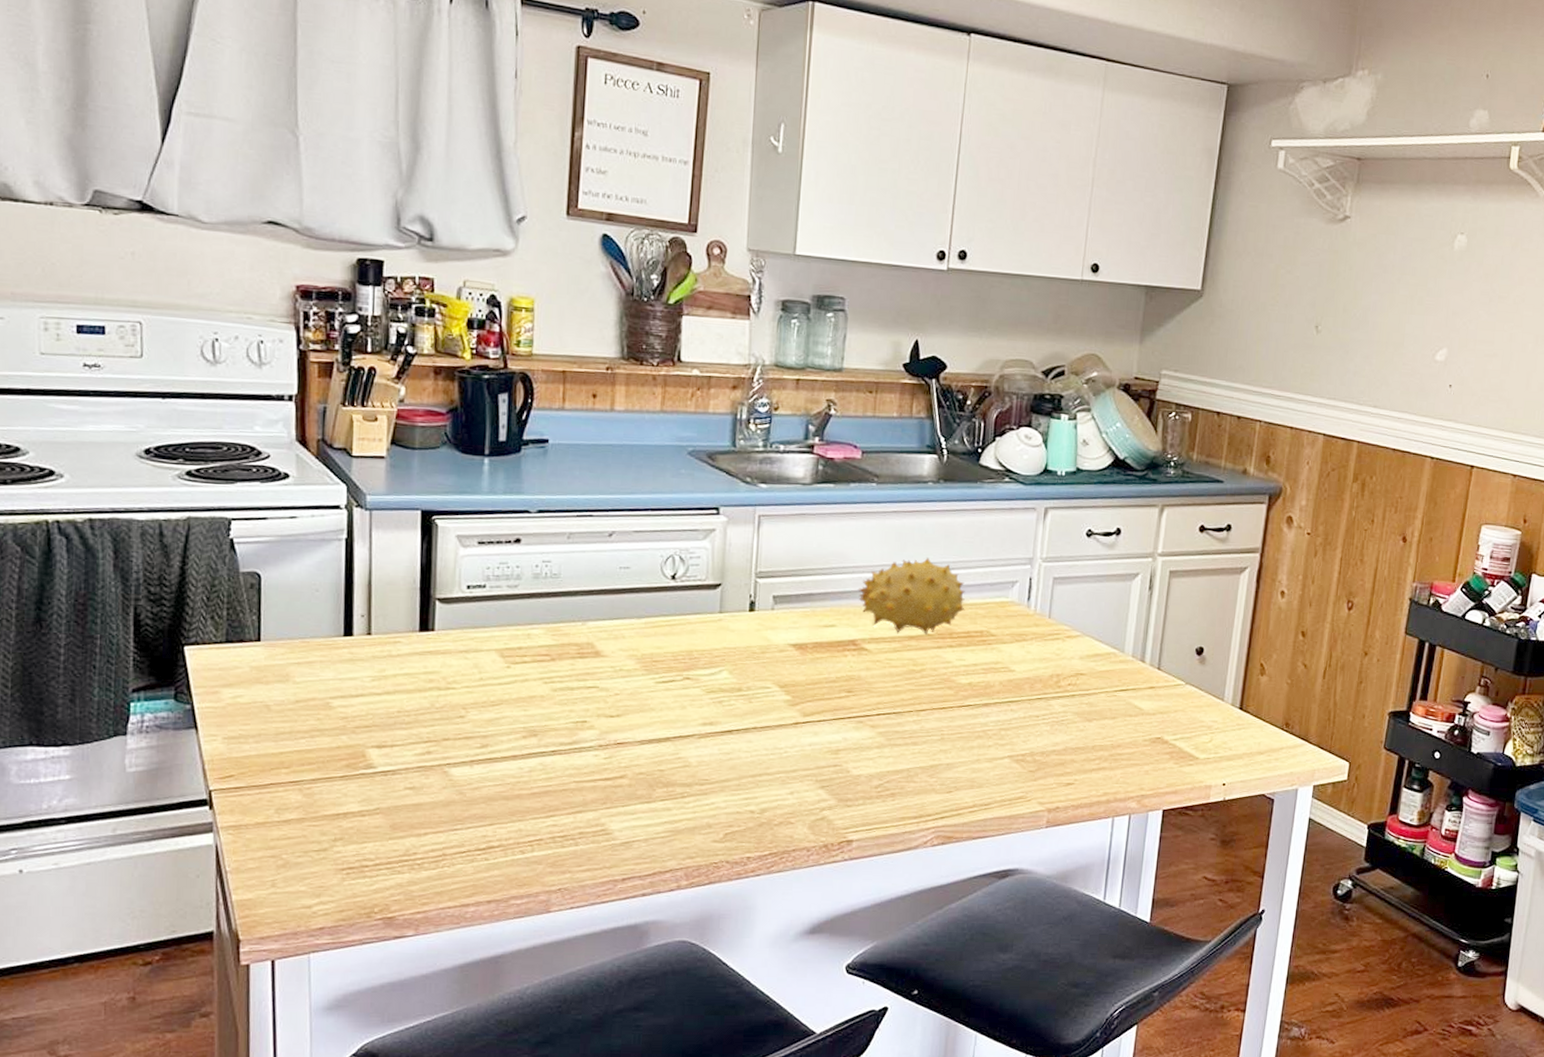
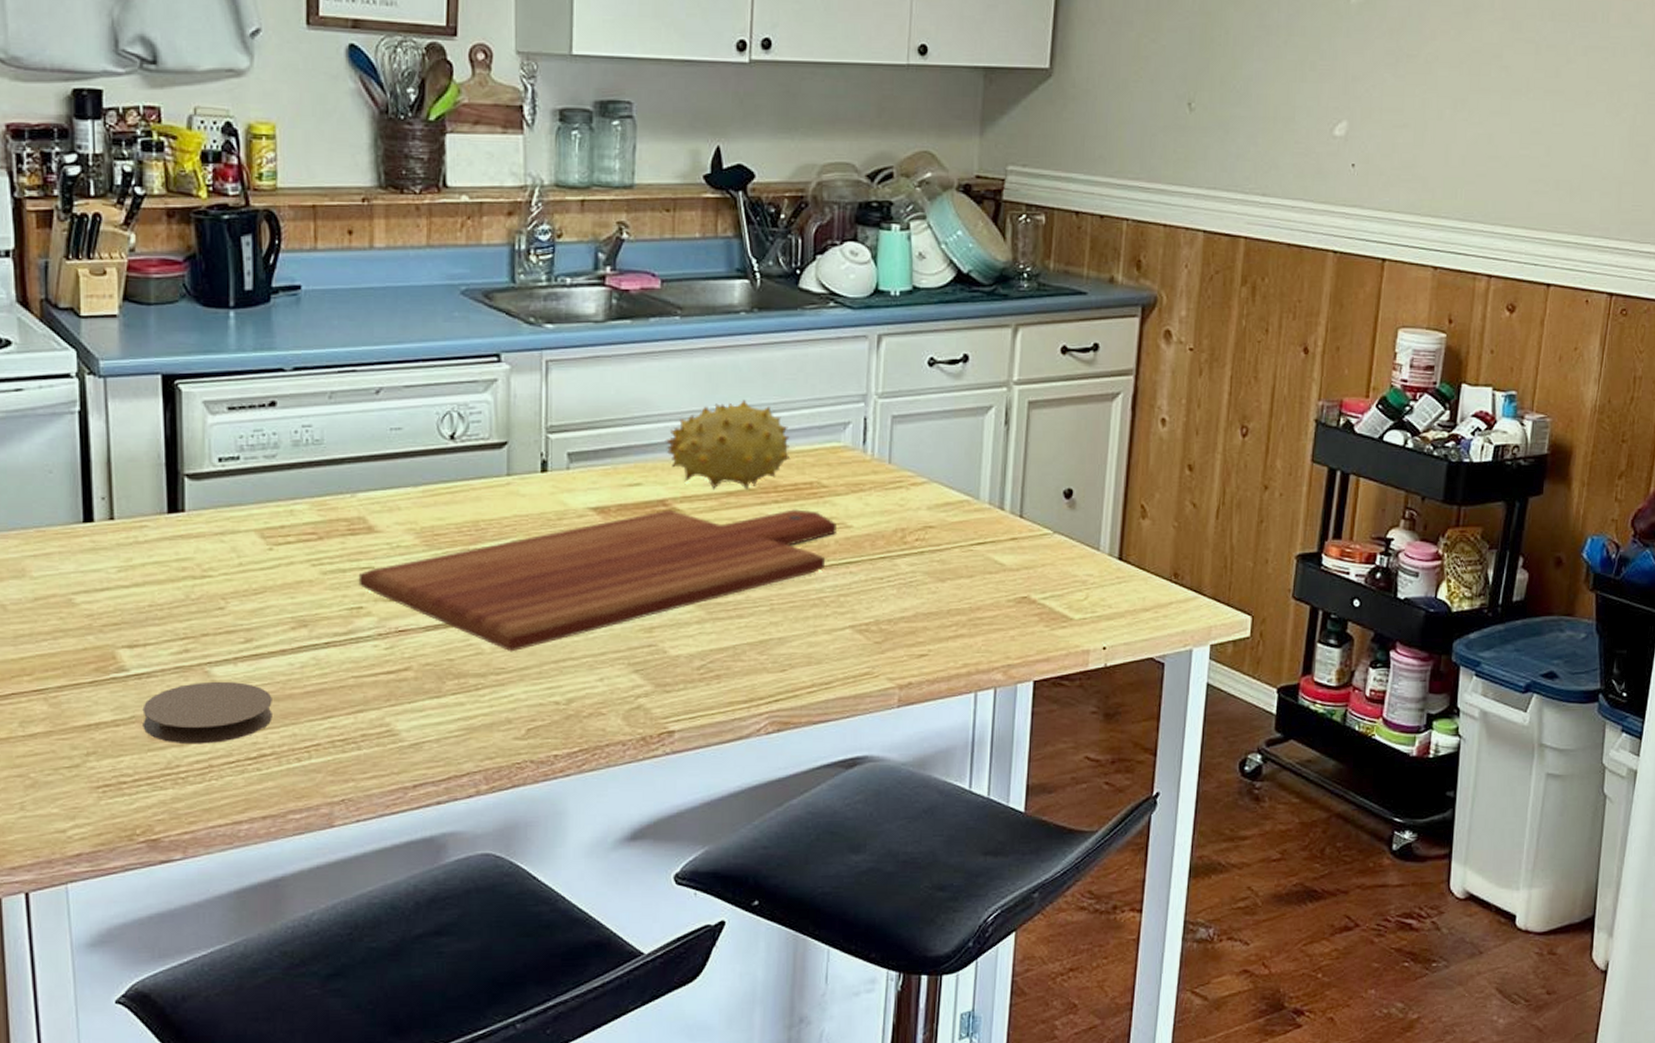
coaster: none [386,780,502,835] -> present [142,681,272,745]
cutting board: none [584,648,1001,766] -> present [358,509,836,652]

